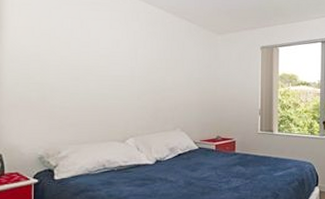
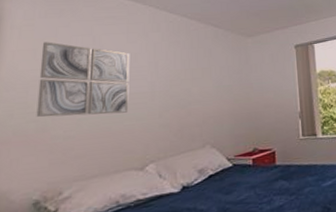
wall art: none [37,21,113,92] -> present [36,42,130,117]

